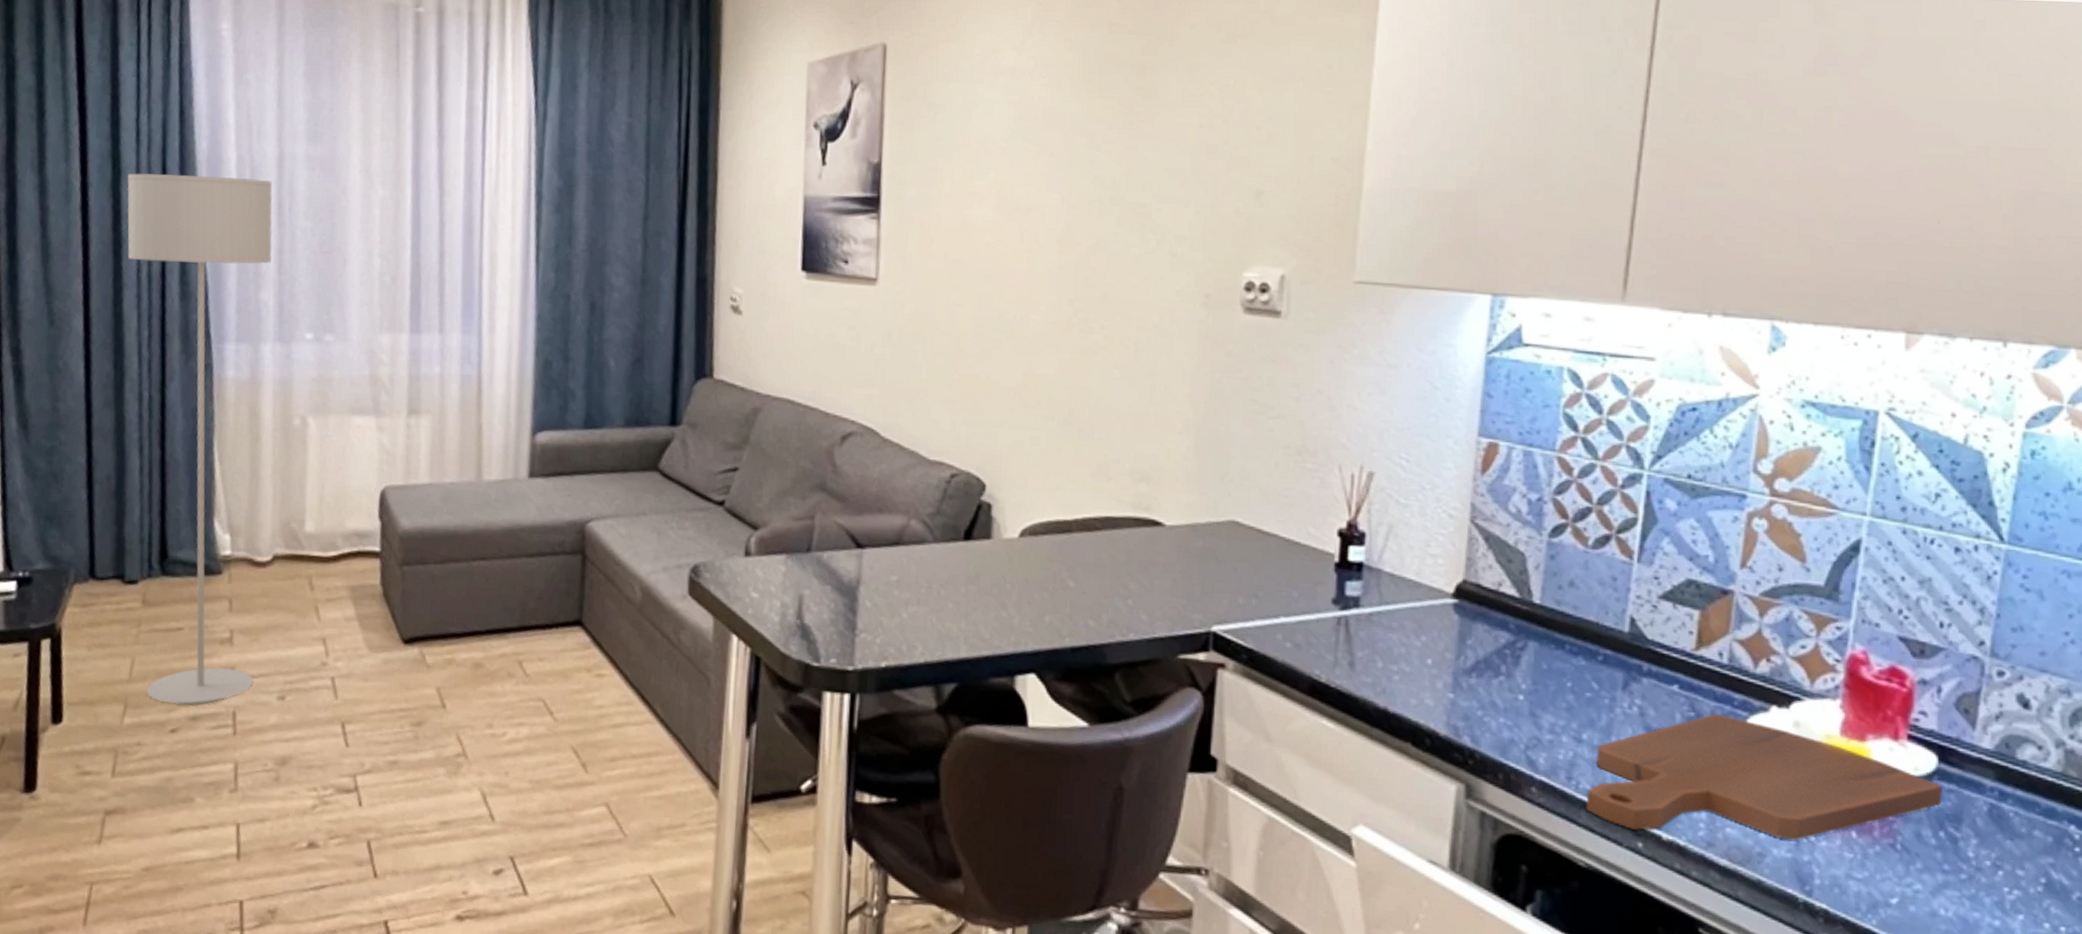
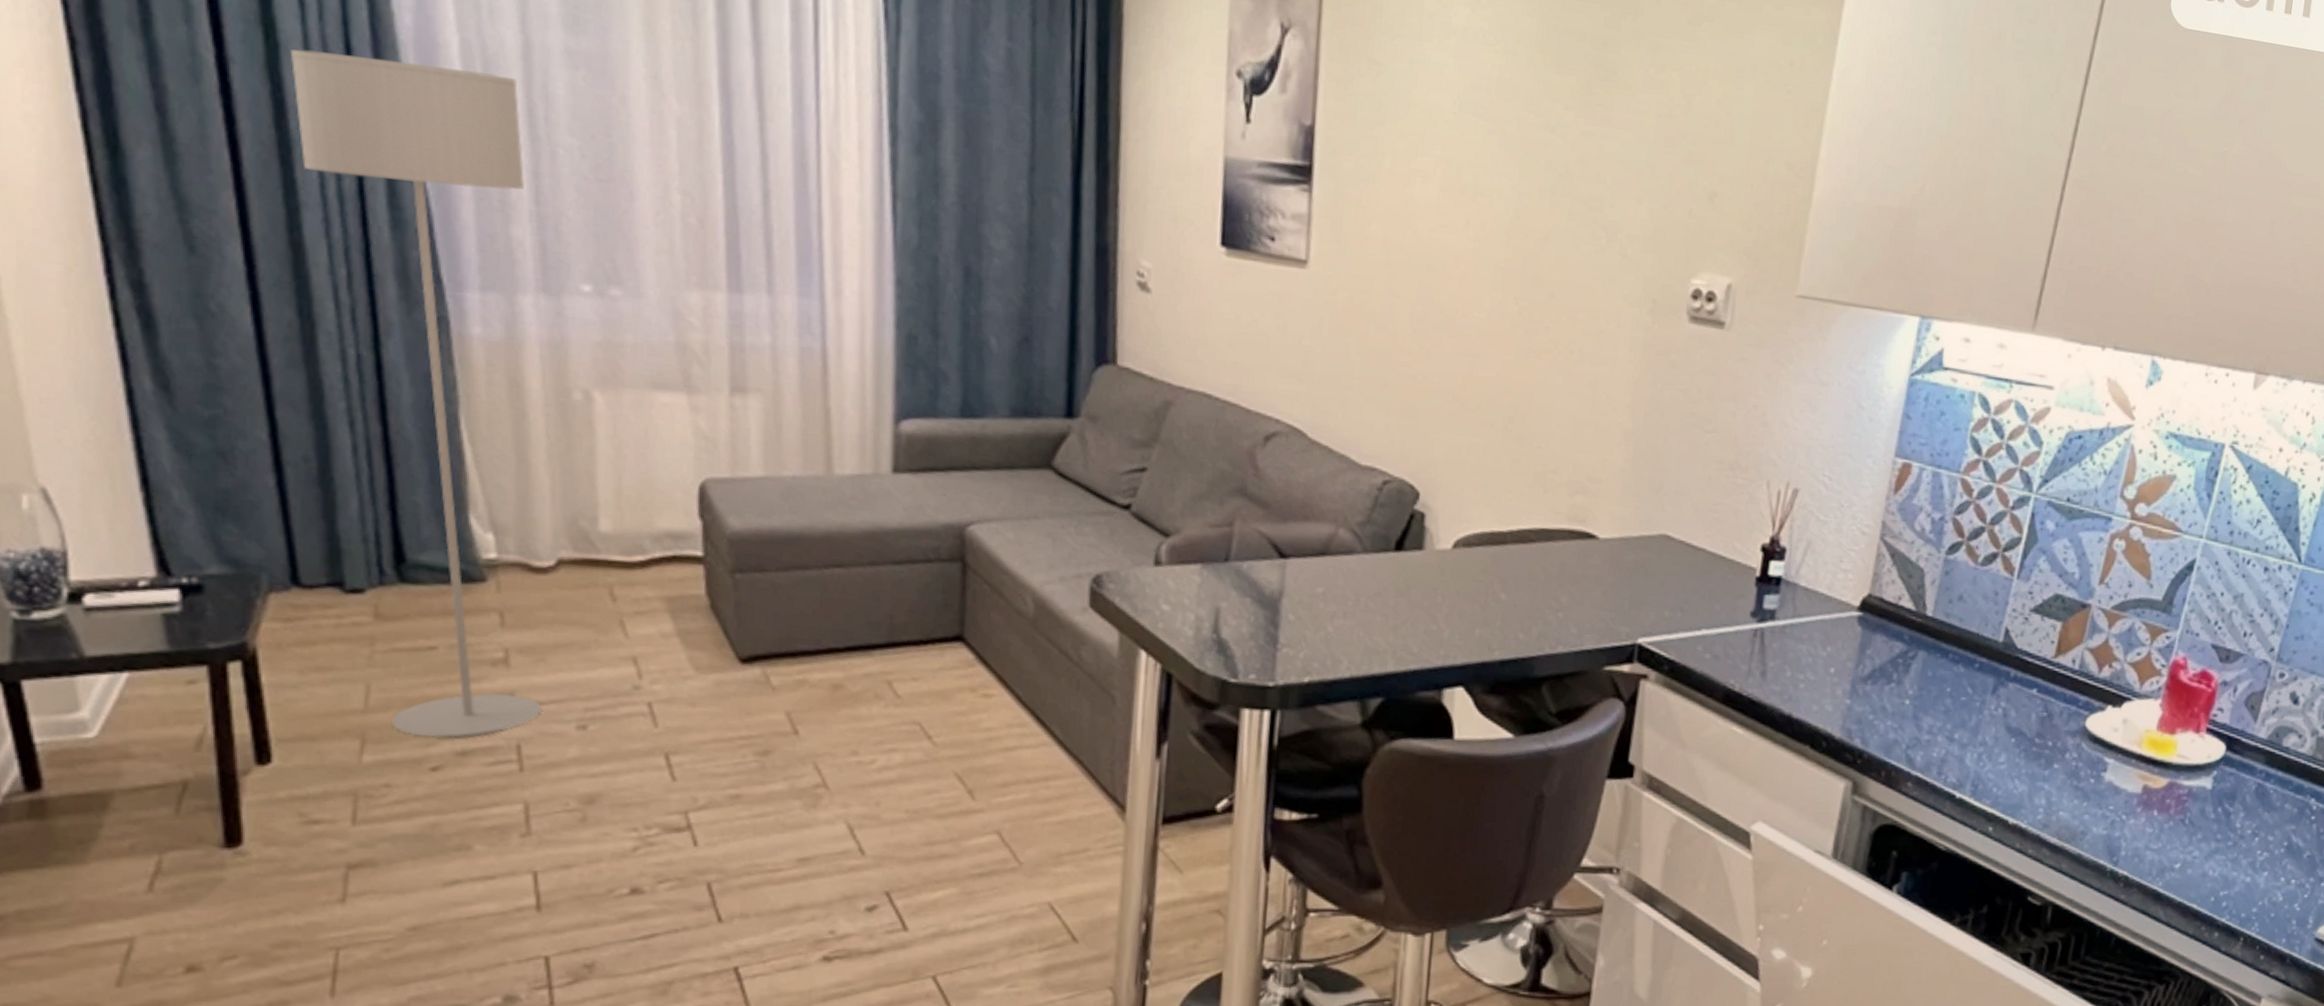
cutting board: present [1586,713,1944,839] -> none [1950,713,2227,819]

